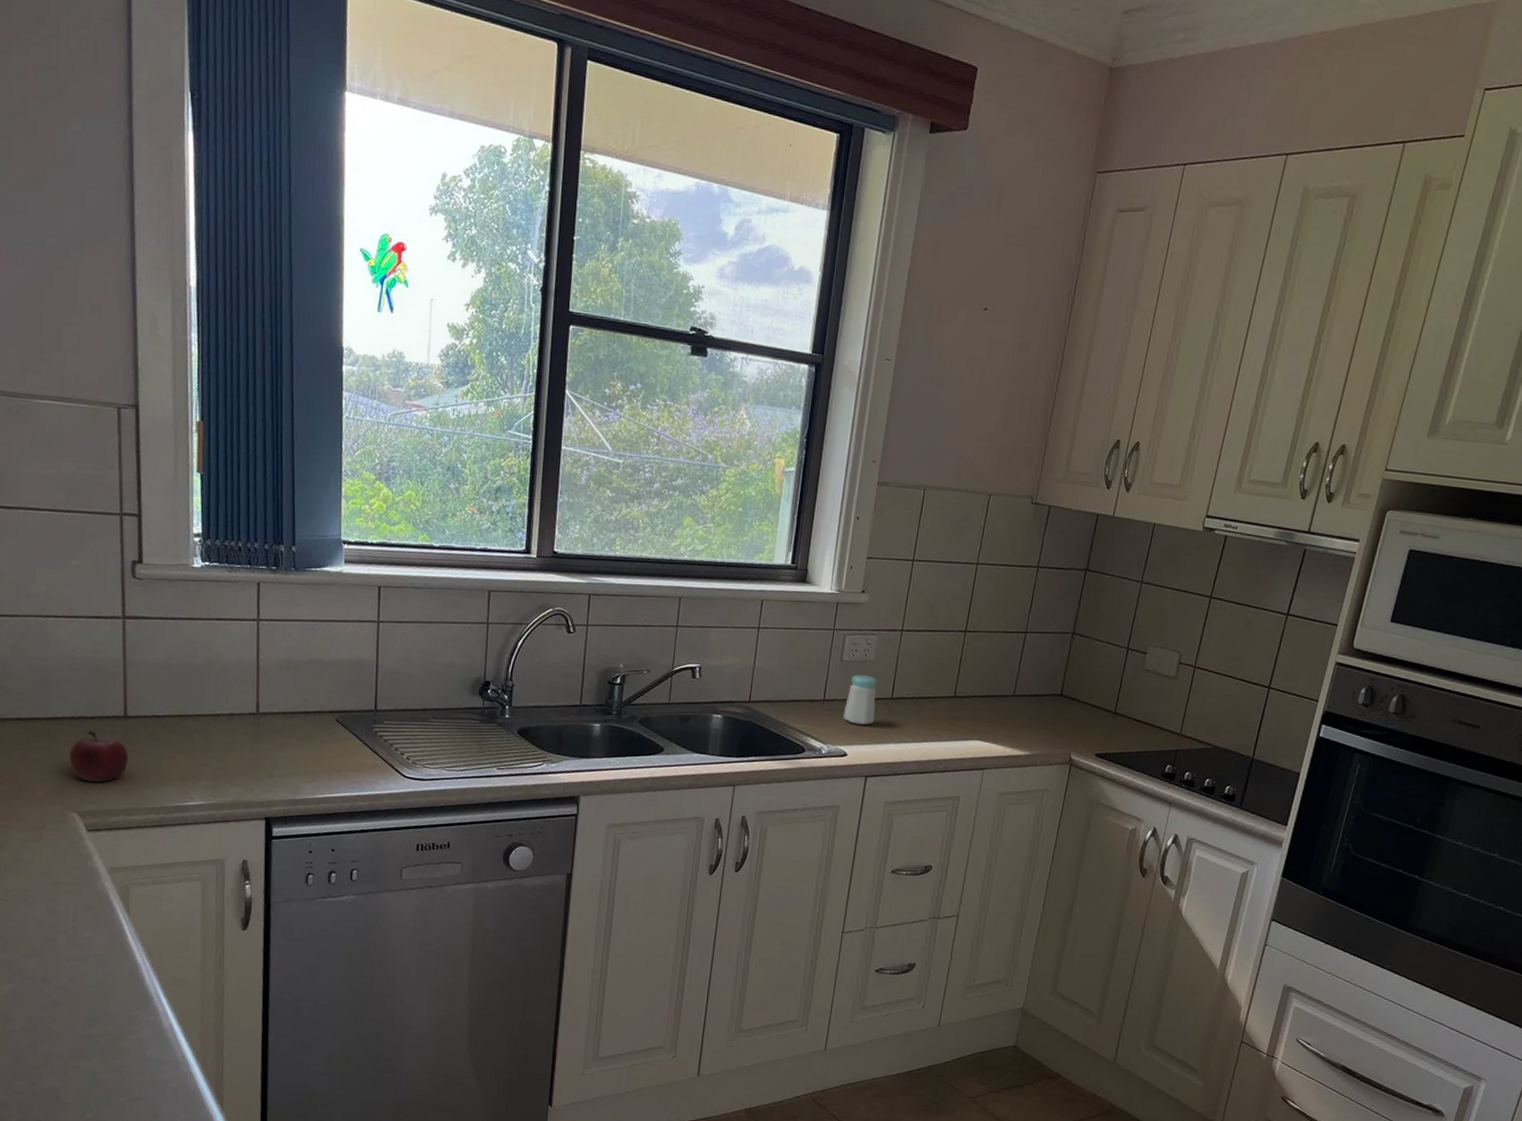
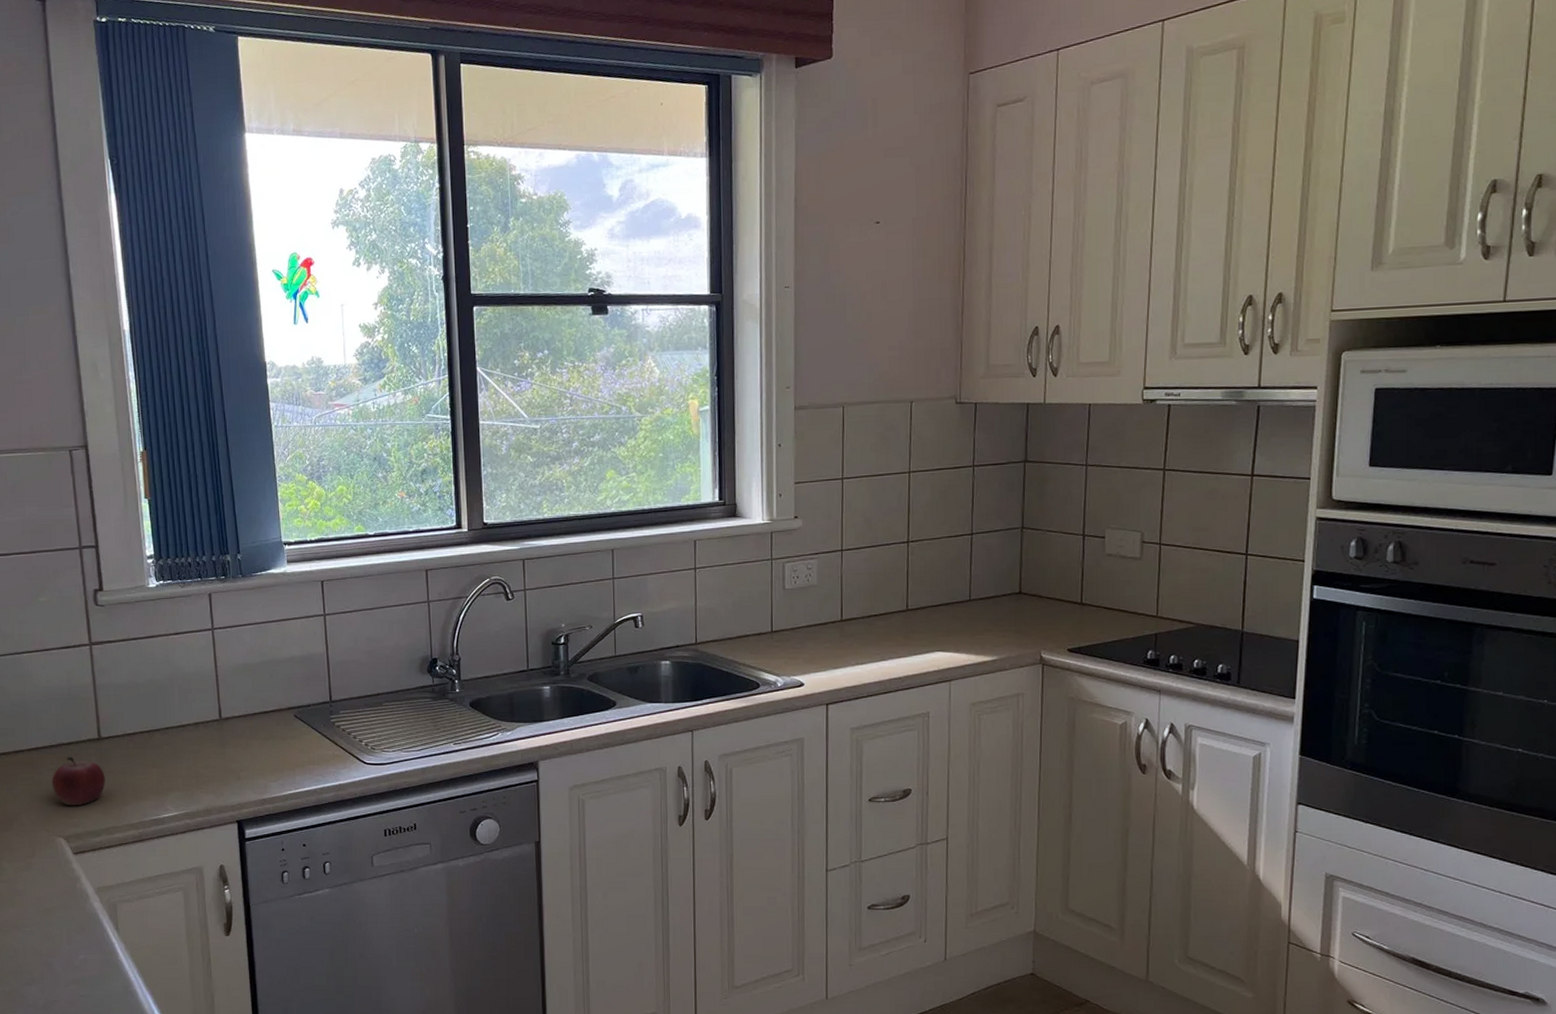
salt shaker: present [842,674,877,725] -> none [793,600,827,652]

